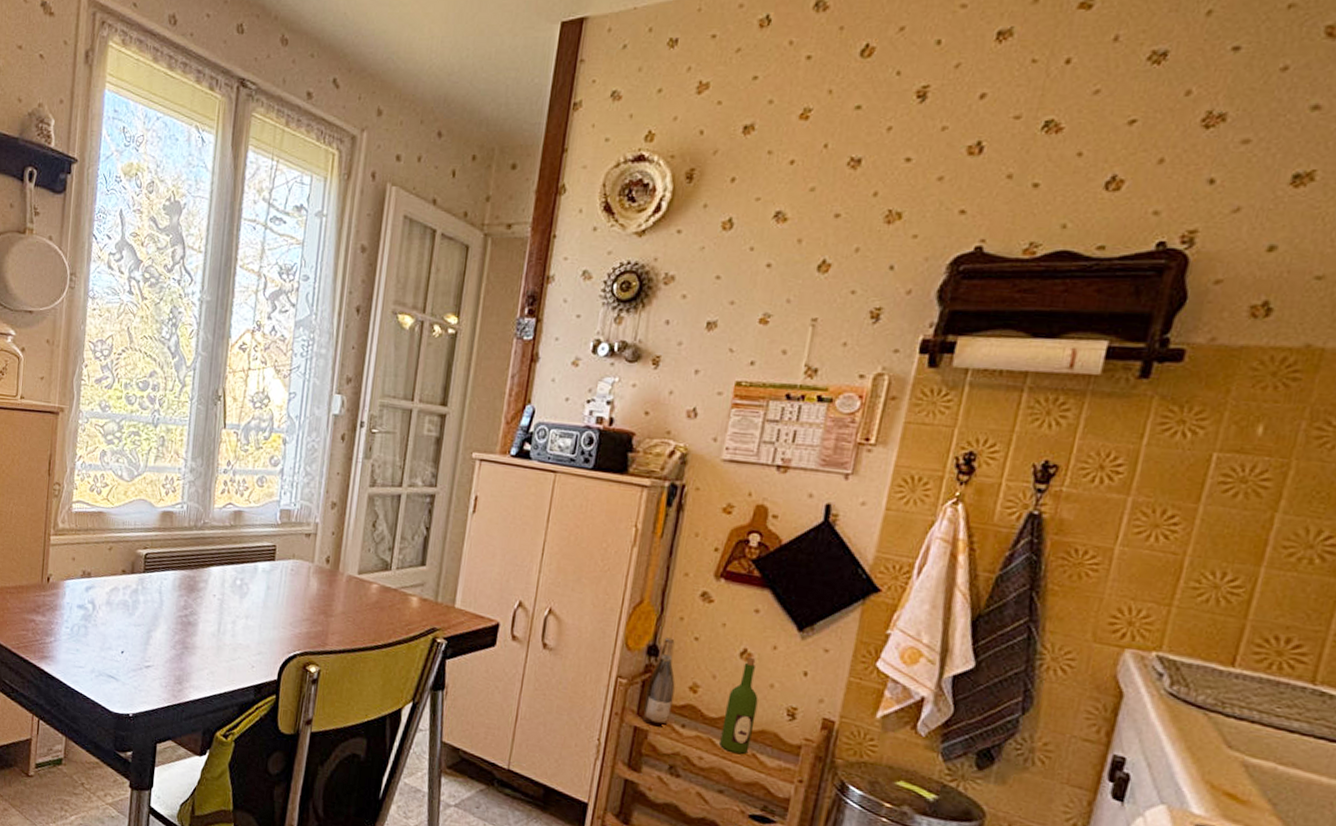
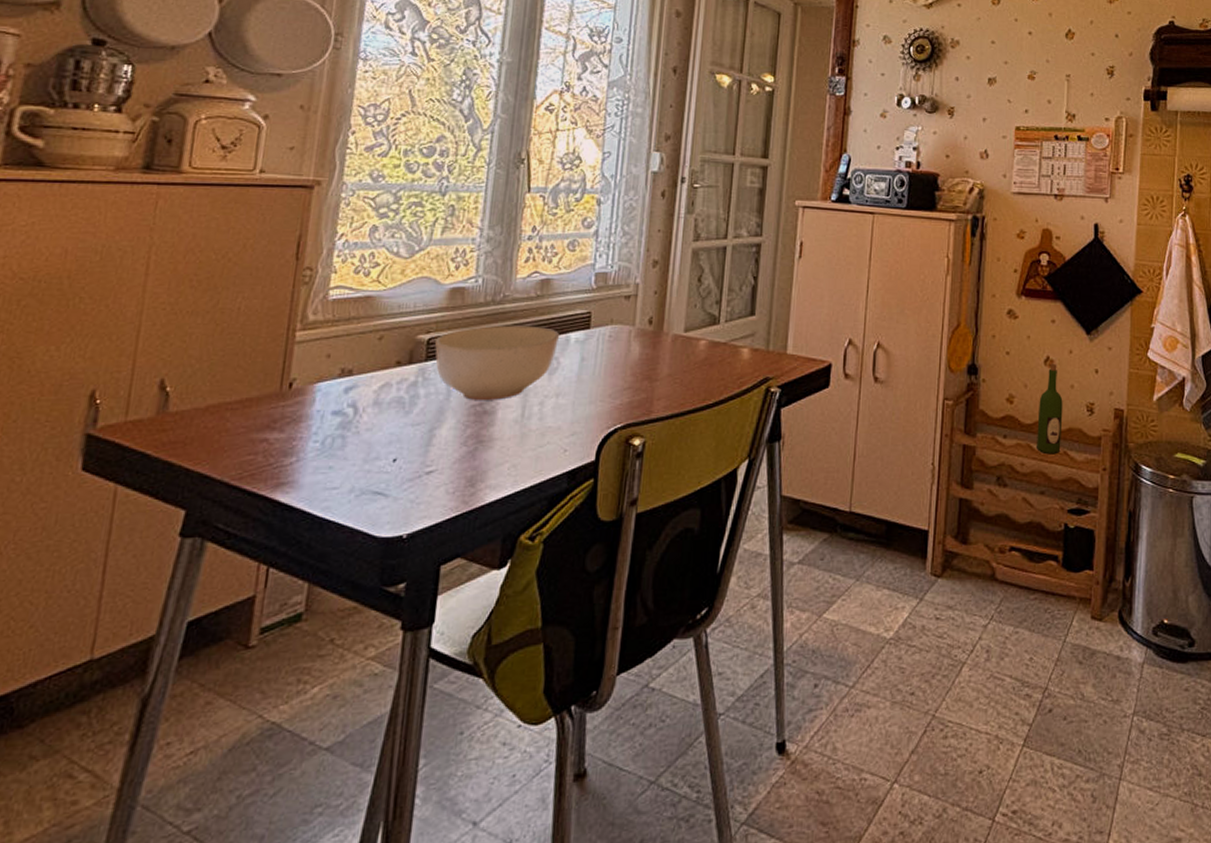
bowl: none [150,548,250,614] -> present [434,325,560,400]
wine bottle: present [642,637,675,729] -> none [968,355,994,443]

